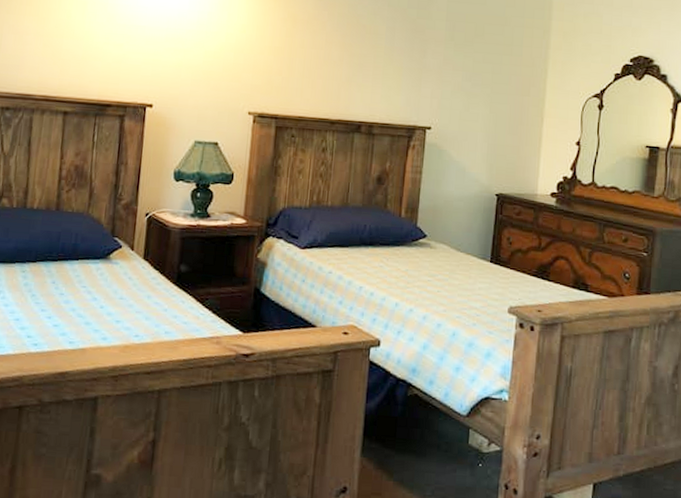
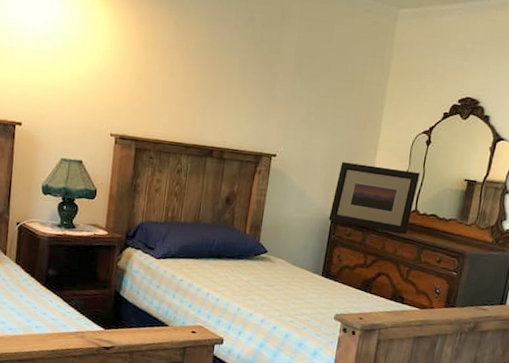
picture frame: none [494,132,595,211] -> present [328,162,420,235]

